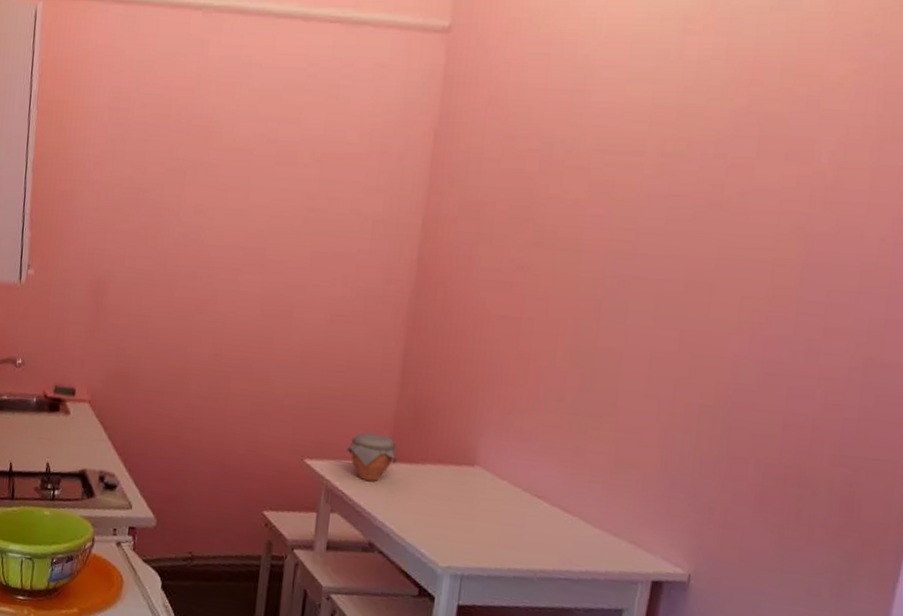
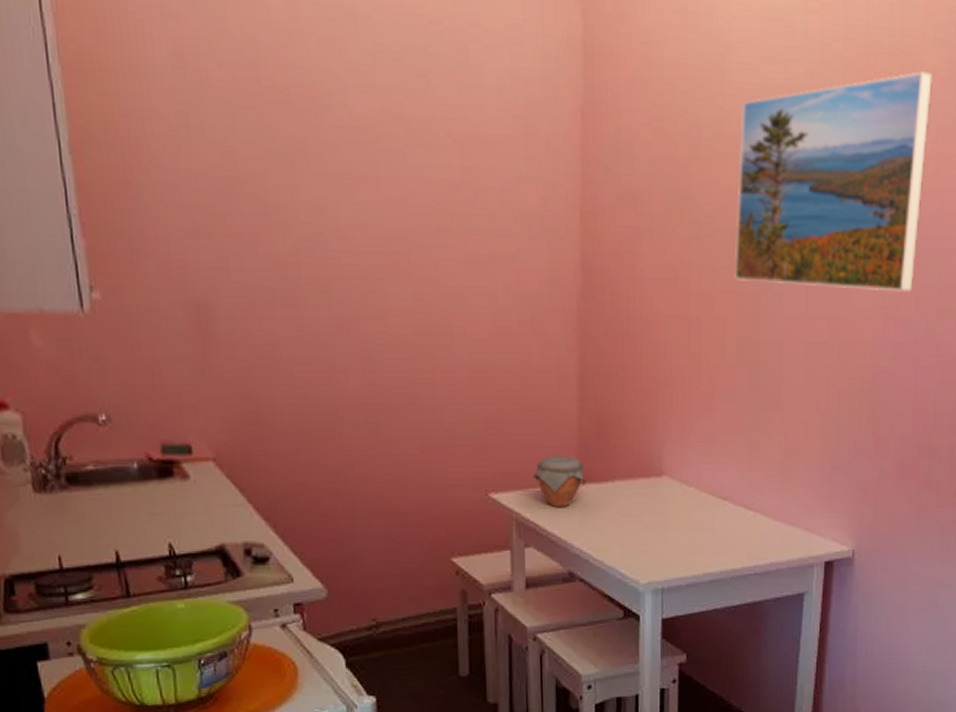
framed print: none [574,84,838,309] -> present [734,71,934,292]

